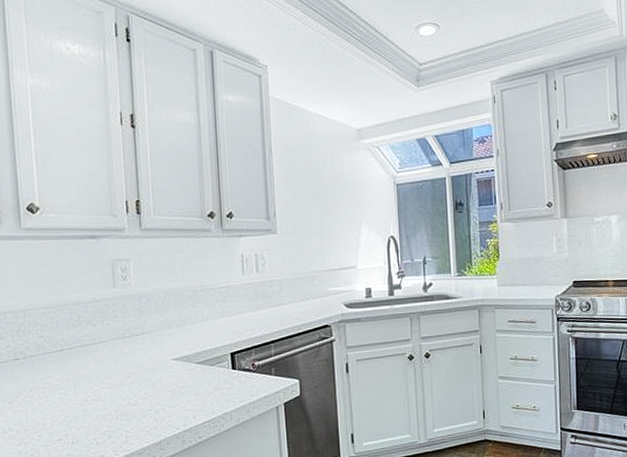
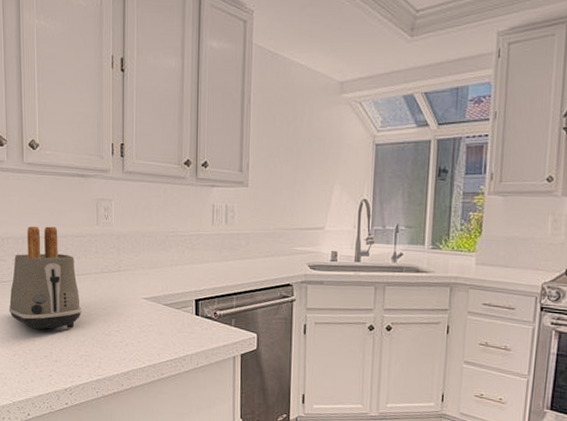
toaster: none [9,294,101,411] -> present [8,226,81,330]

